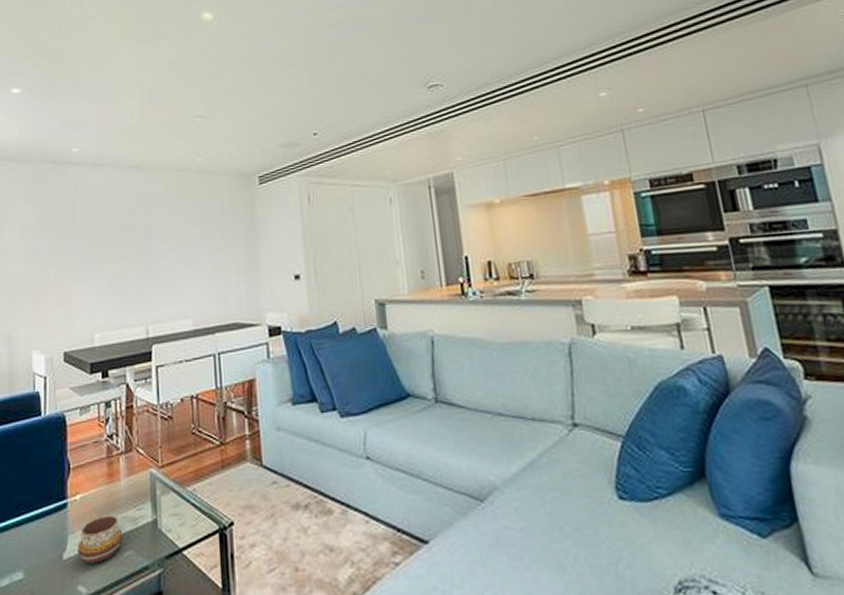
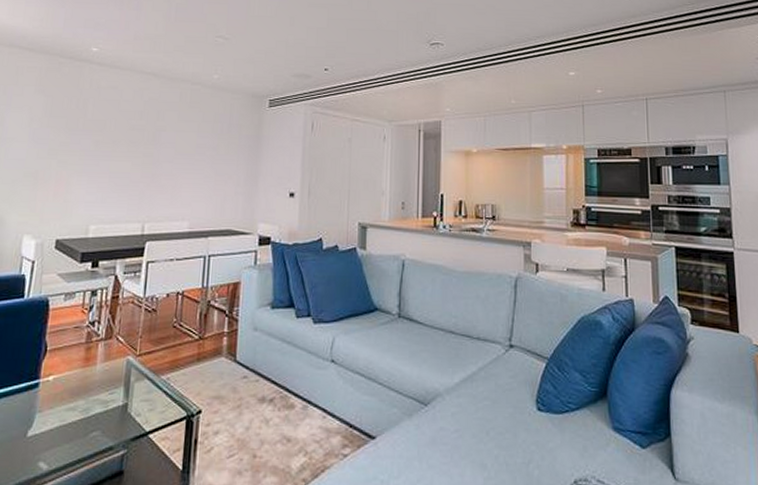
decorative bowl: present [77,515,123,564] -> none [43,397,92,442]

